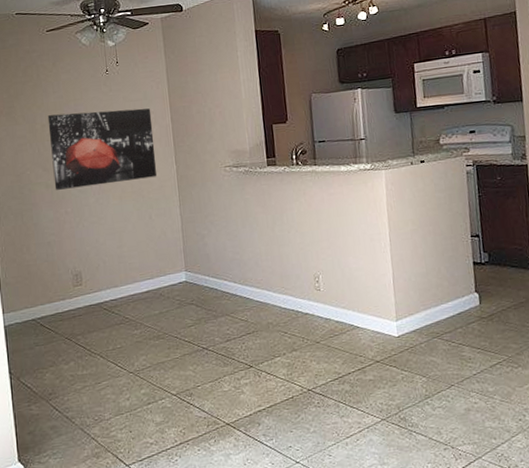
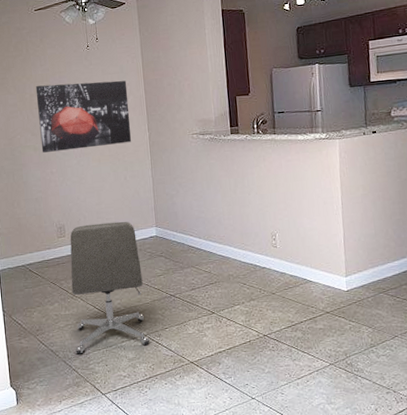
chair: none [87,266,179,420] -> present [70,221,149,355]

